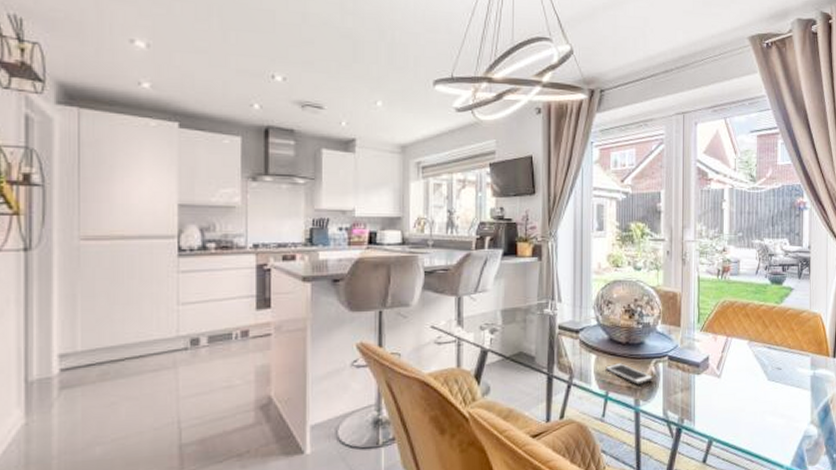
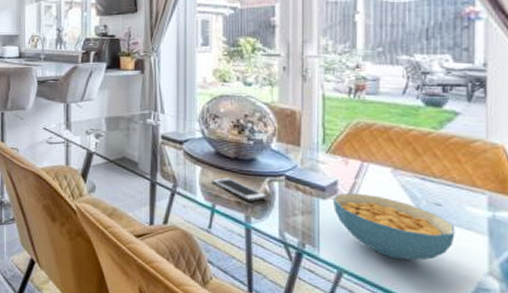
cereal bowl: none [705,365,790,422] -> present [332,192,455,261]

